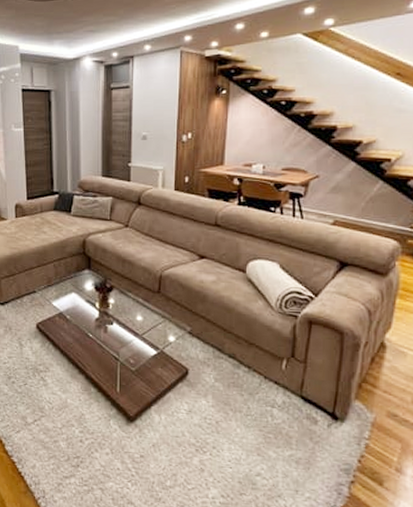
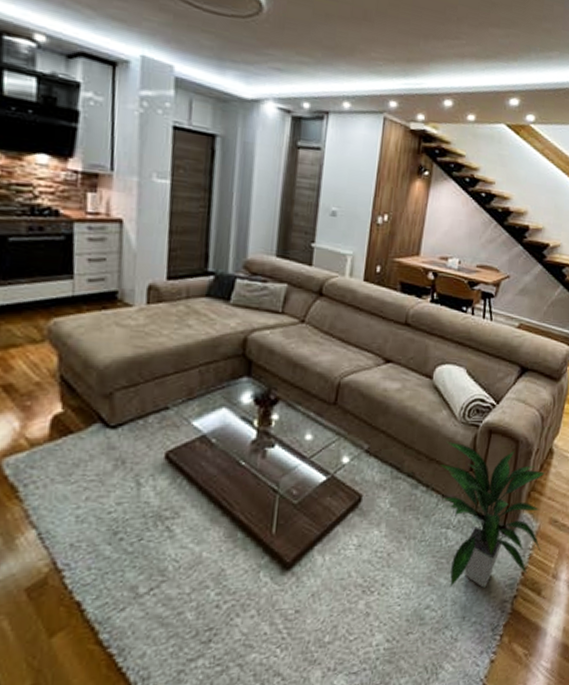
indoor plant: none [260,328,379,468] -> present [440,440,546,588]

